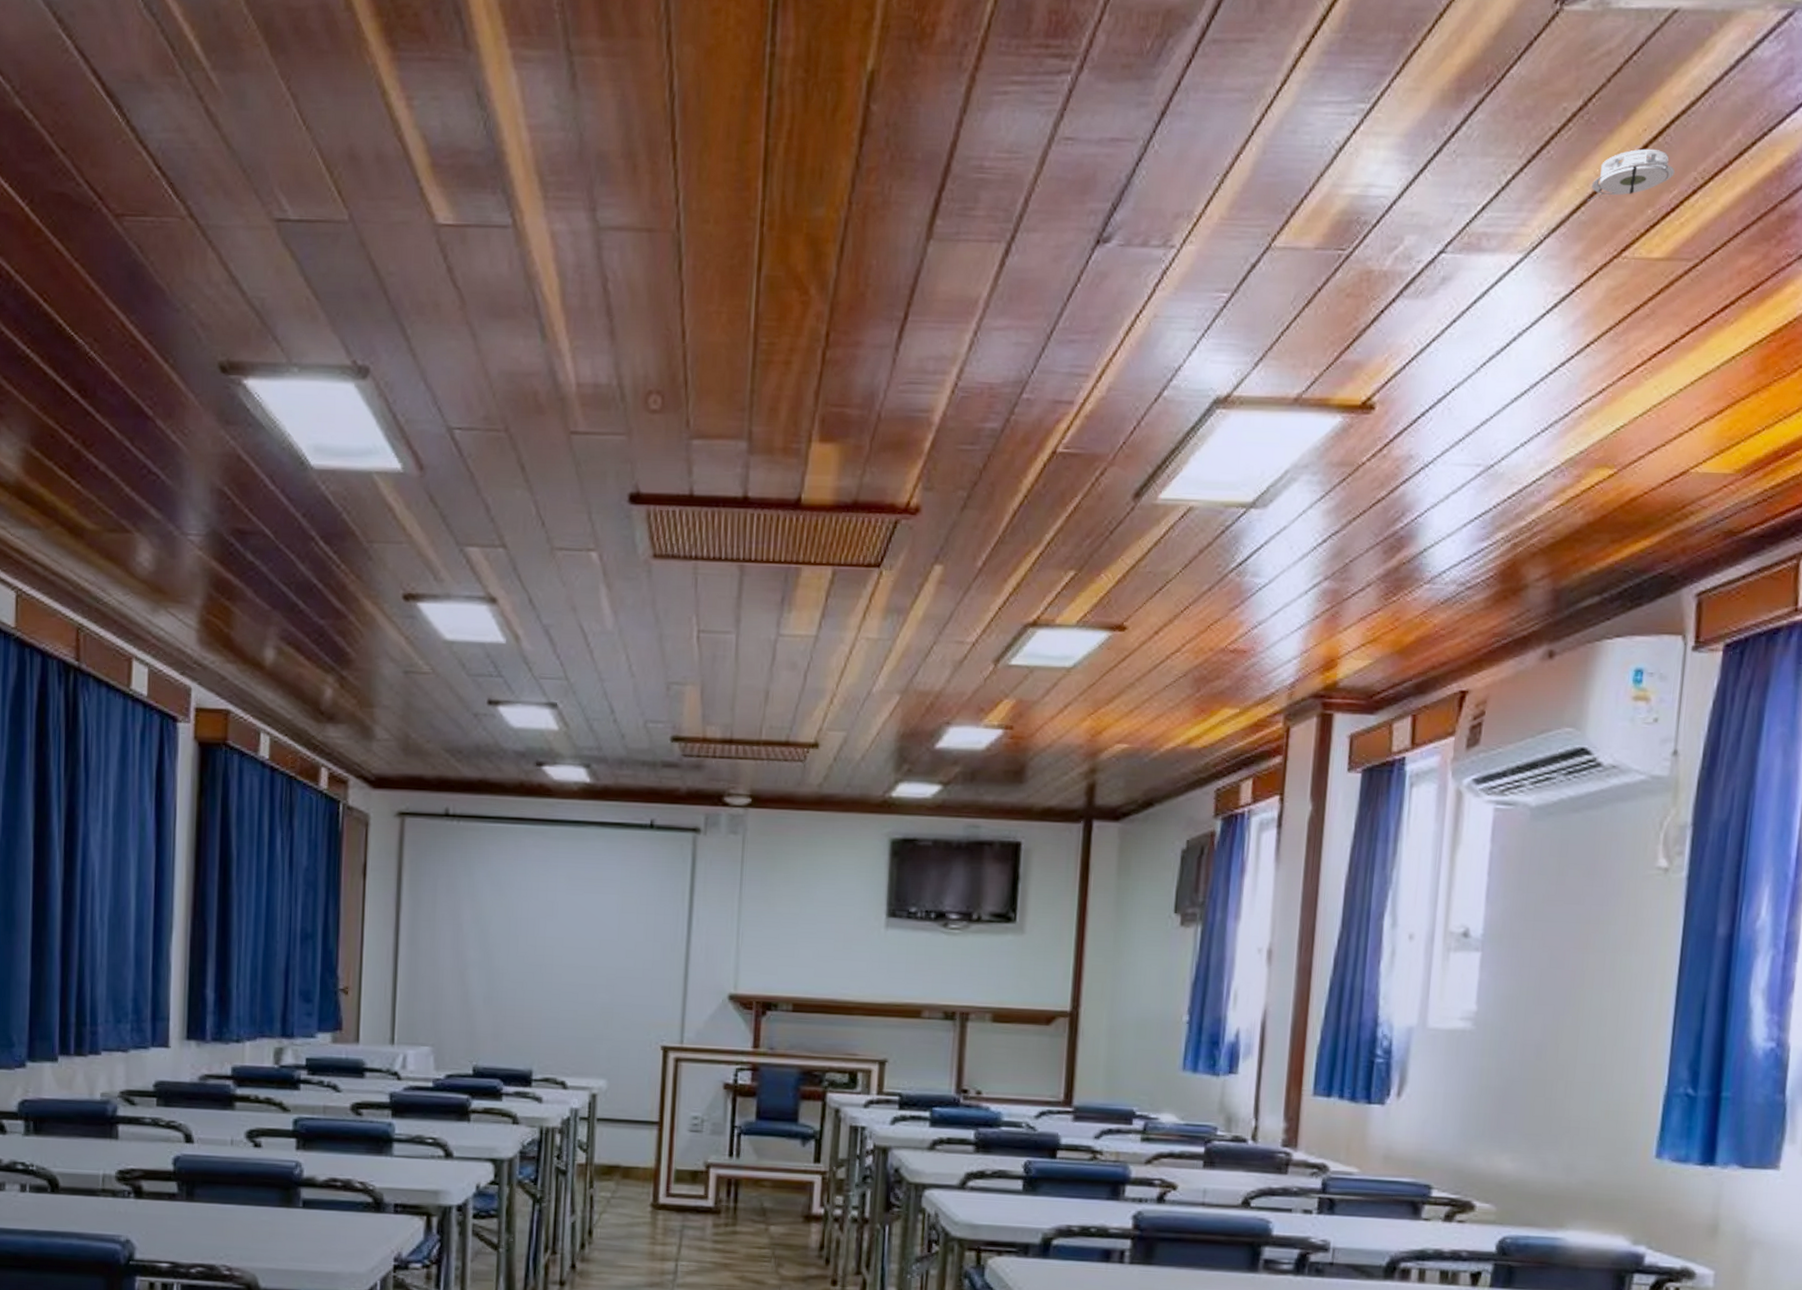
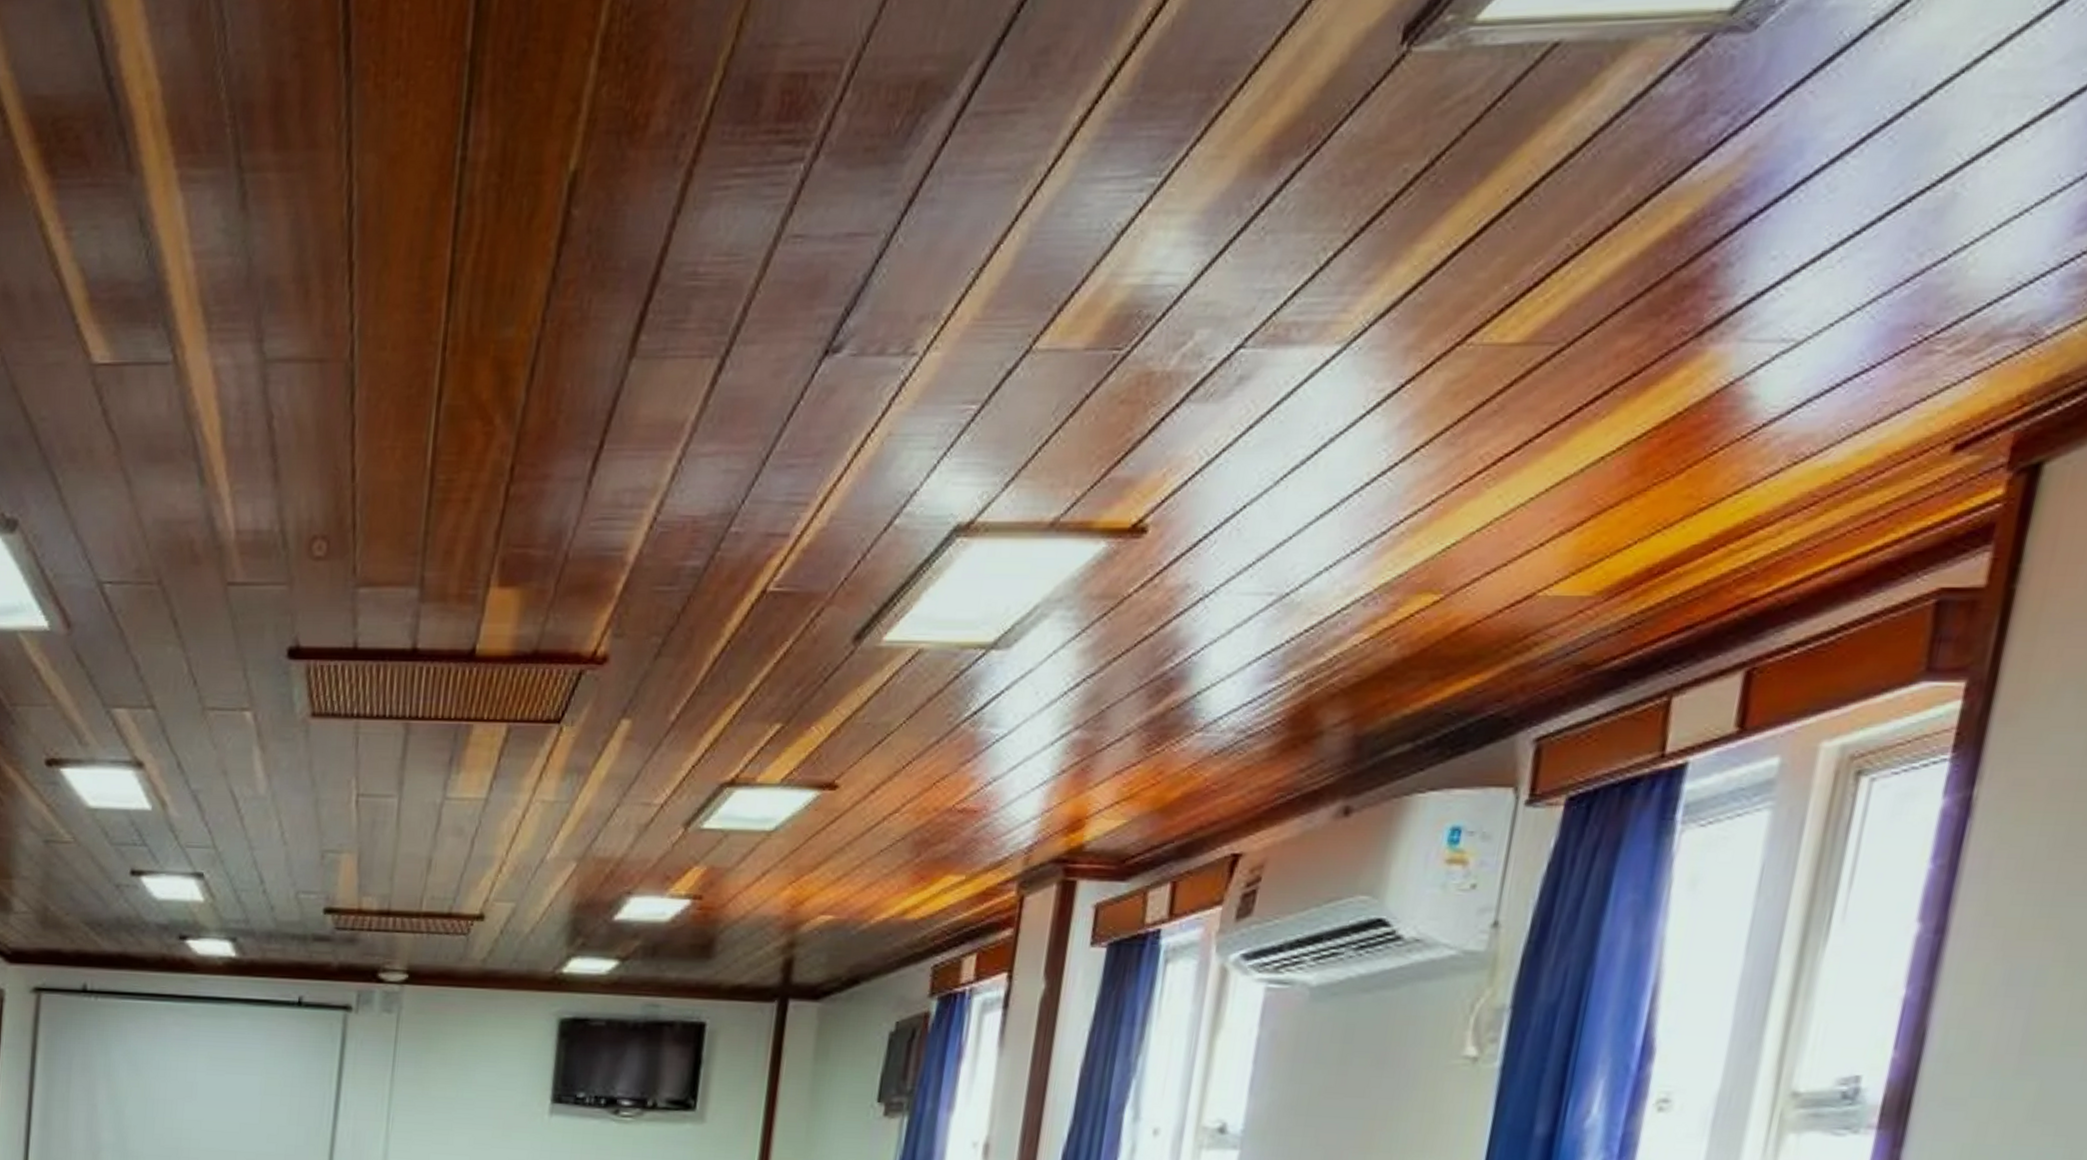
smoke detector: present [1587,148,1675,201] -> none [1427,212,1542,279]

